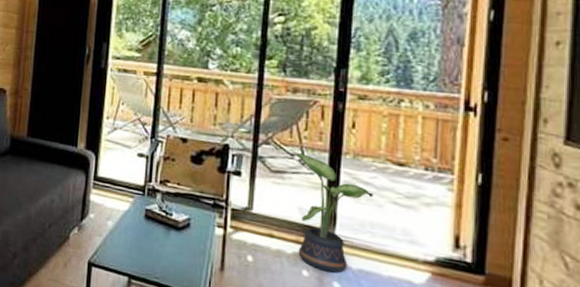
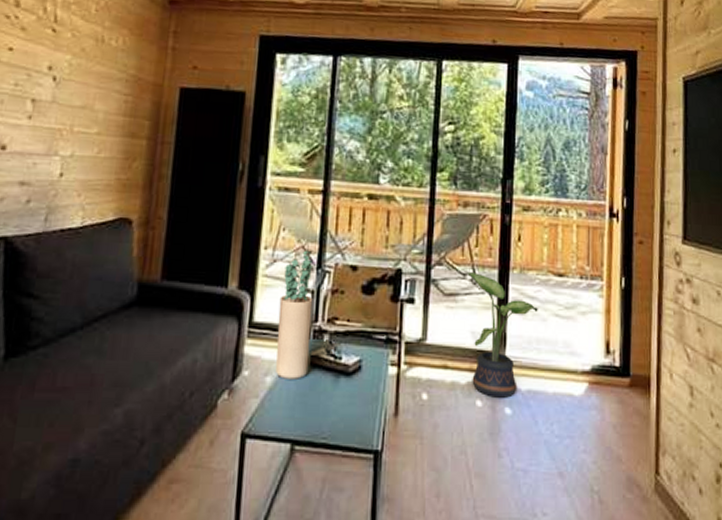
vase: none [116,117,147,227] -> present [276,244,313,379]

